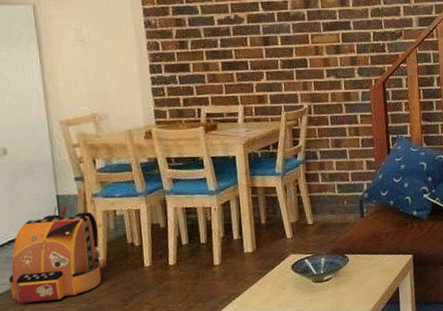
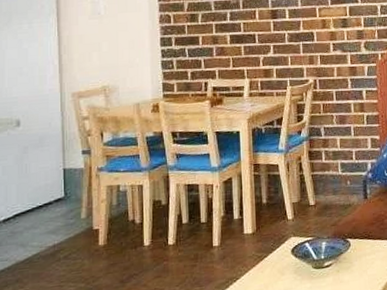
backpack: present [9,204,102,304] -> none [12,178,102,281]

